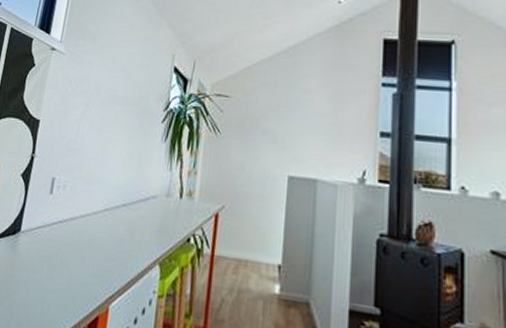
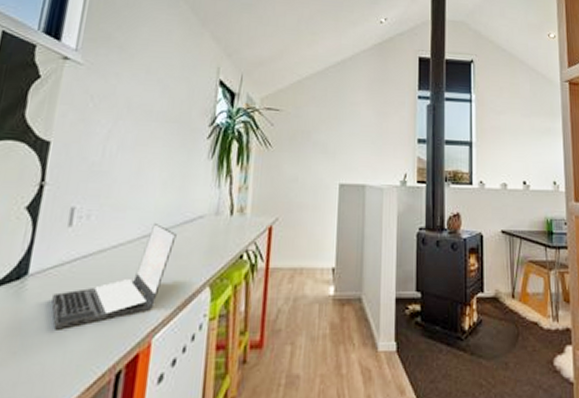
laptop: none [36,198,133,282] -> present [52,222,177,330]

